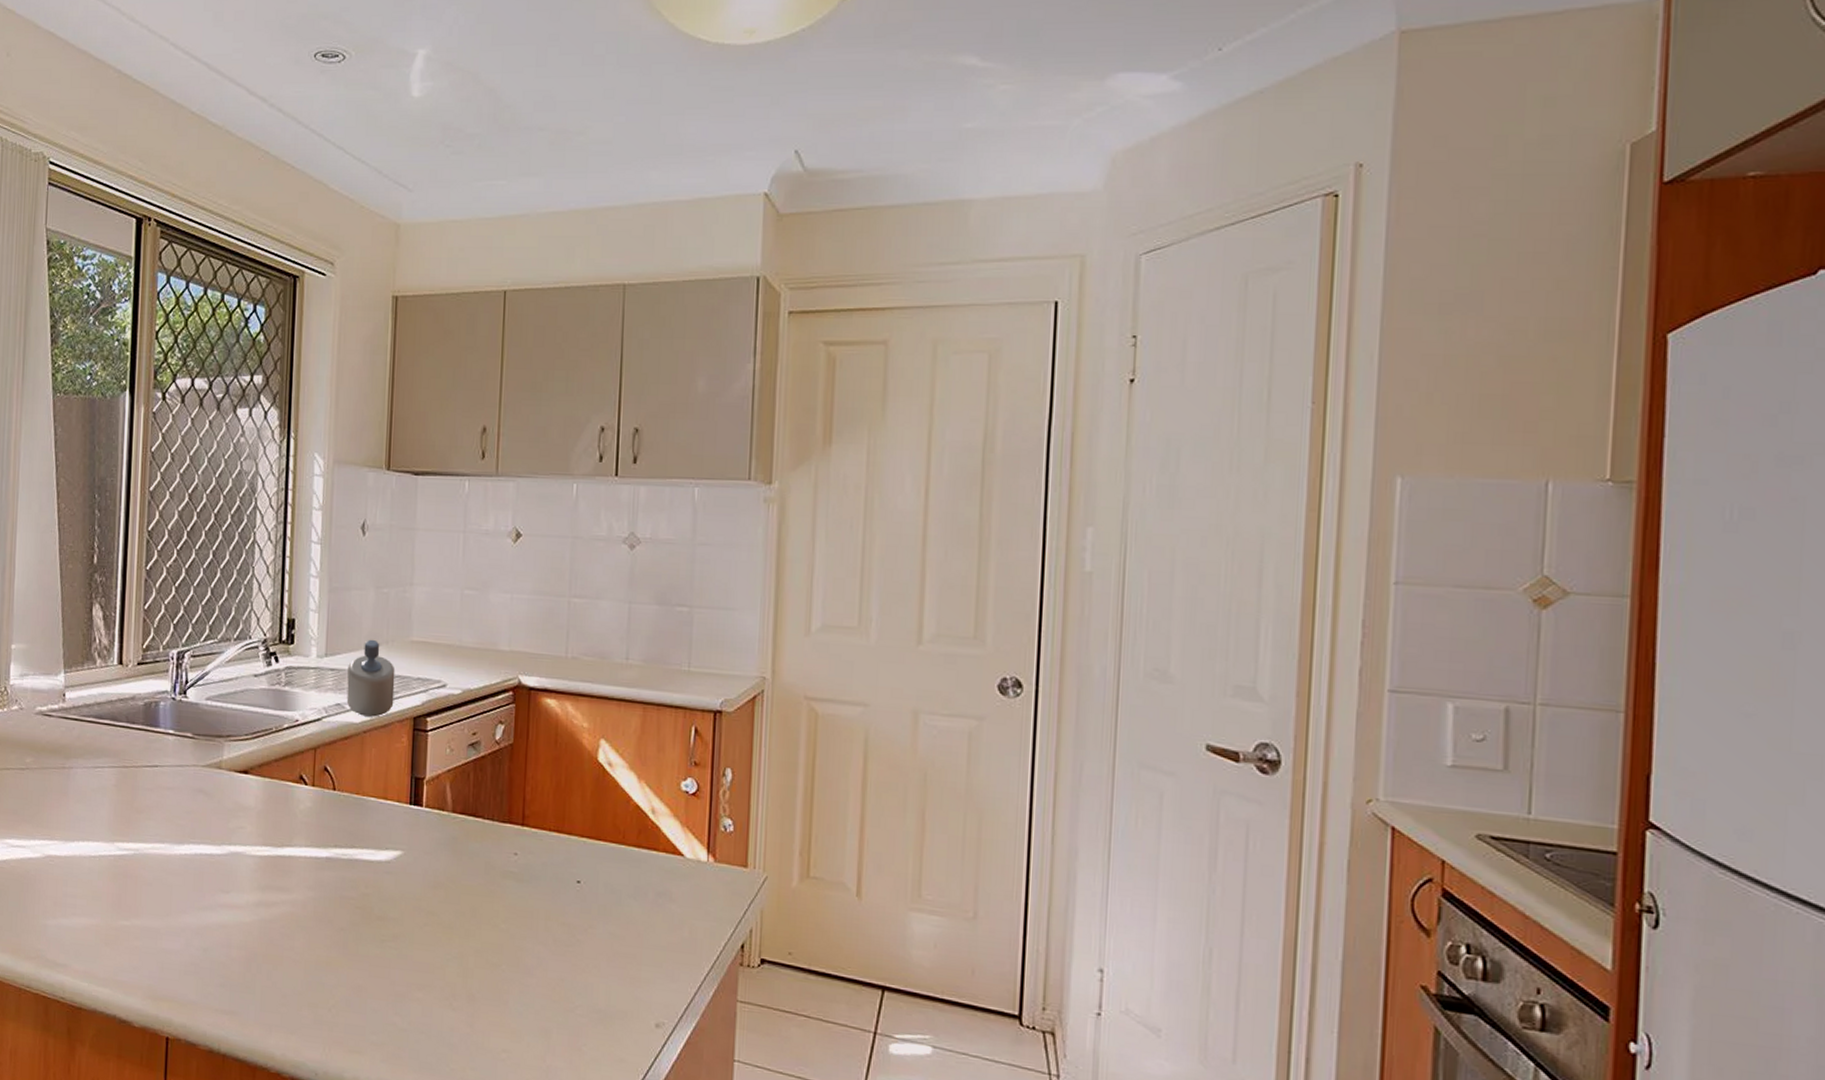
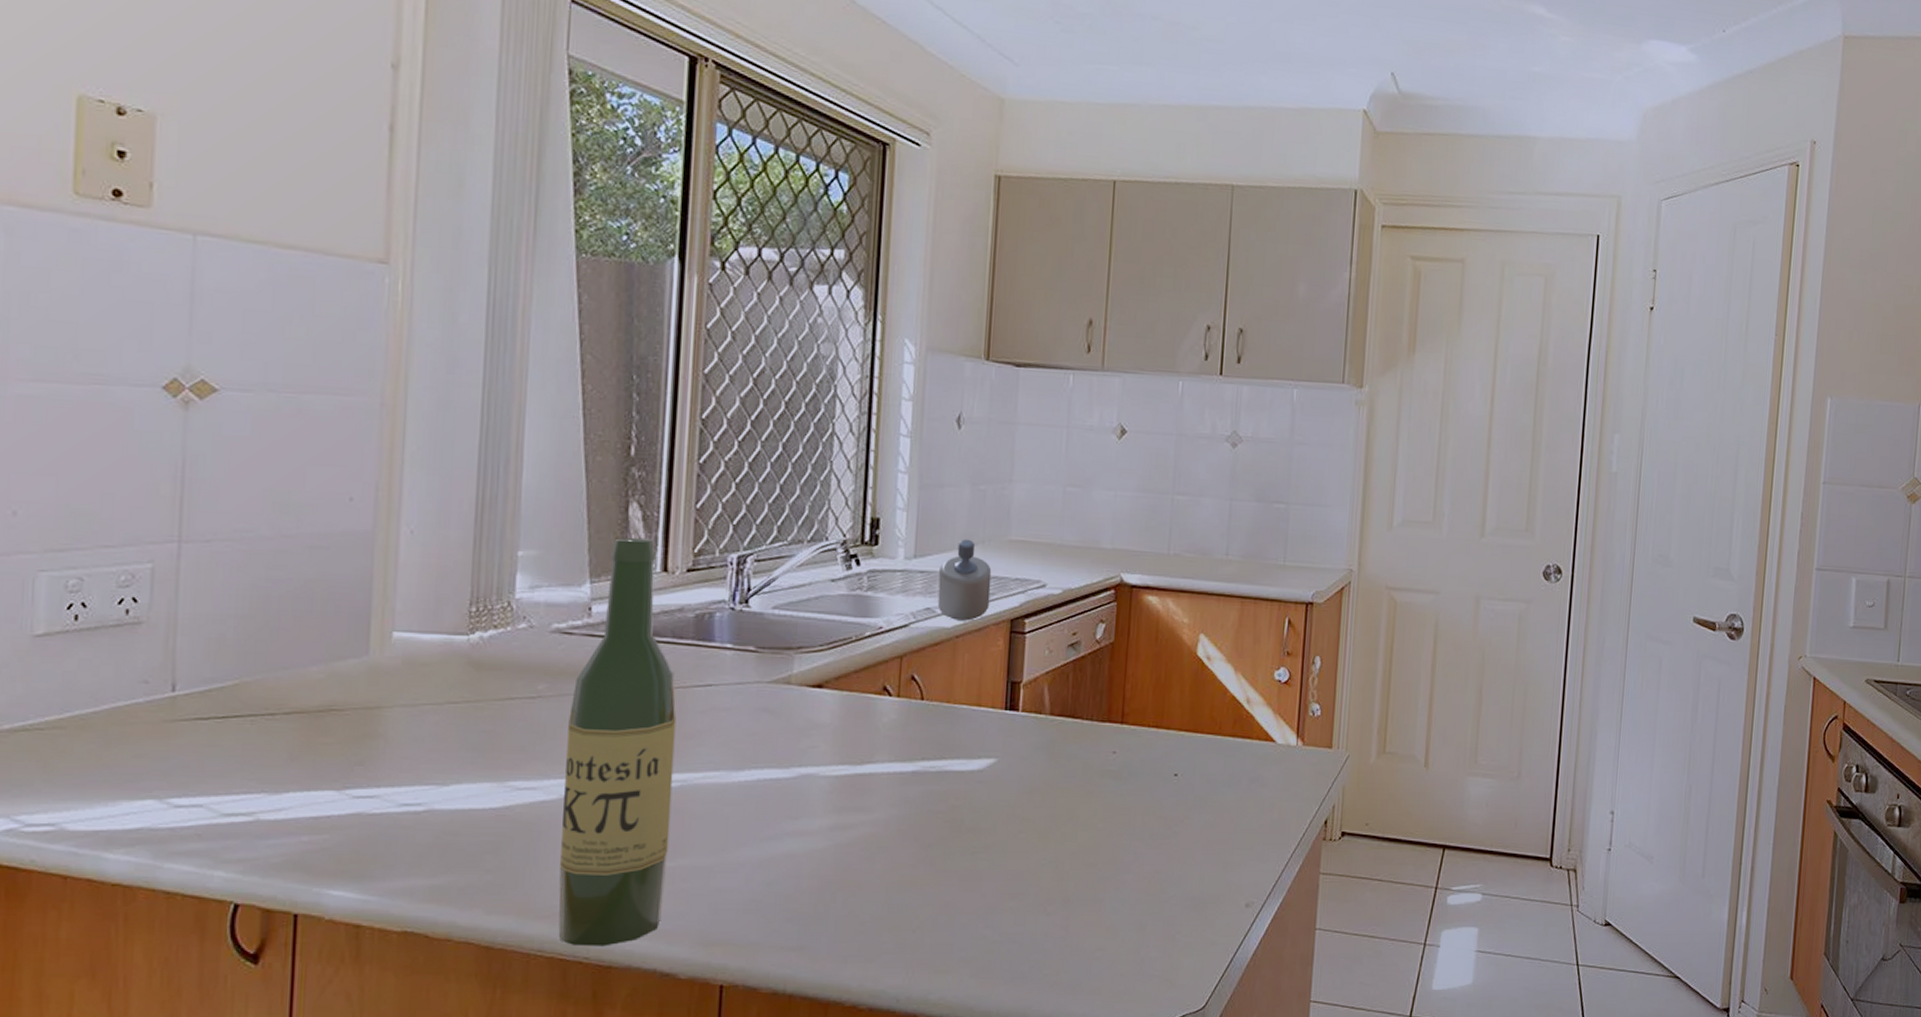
wine bottle: none [42,634,131,990] -> present [558,537,677,947]

